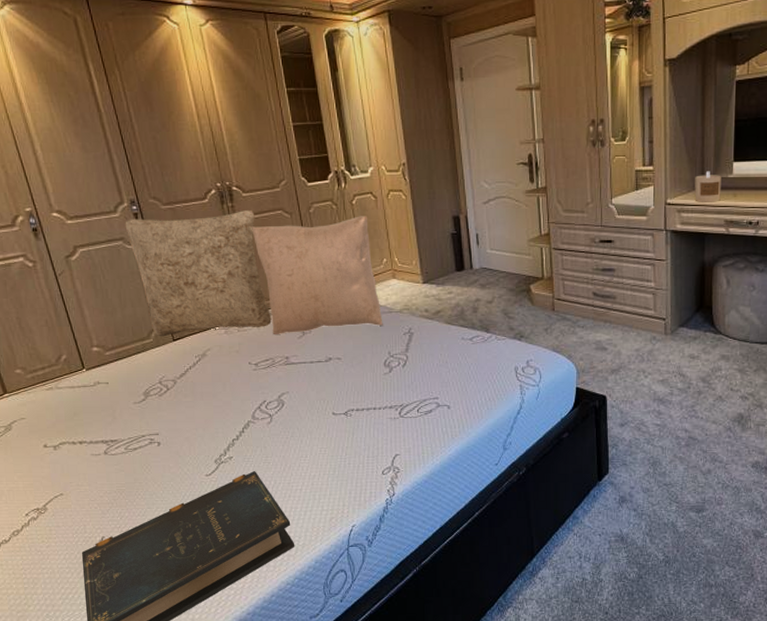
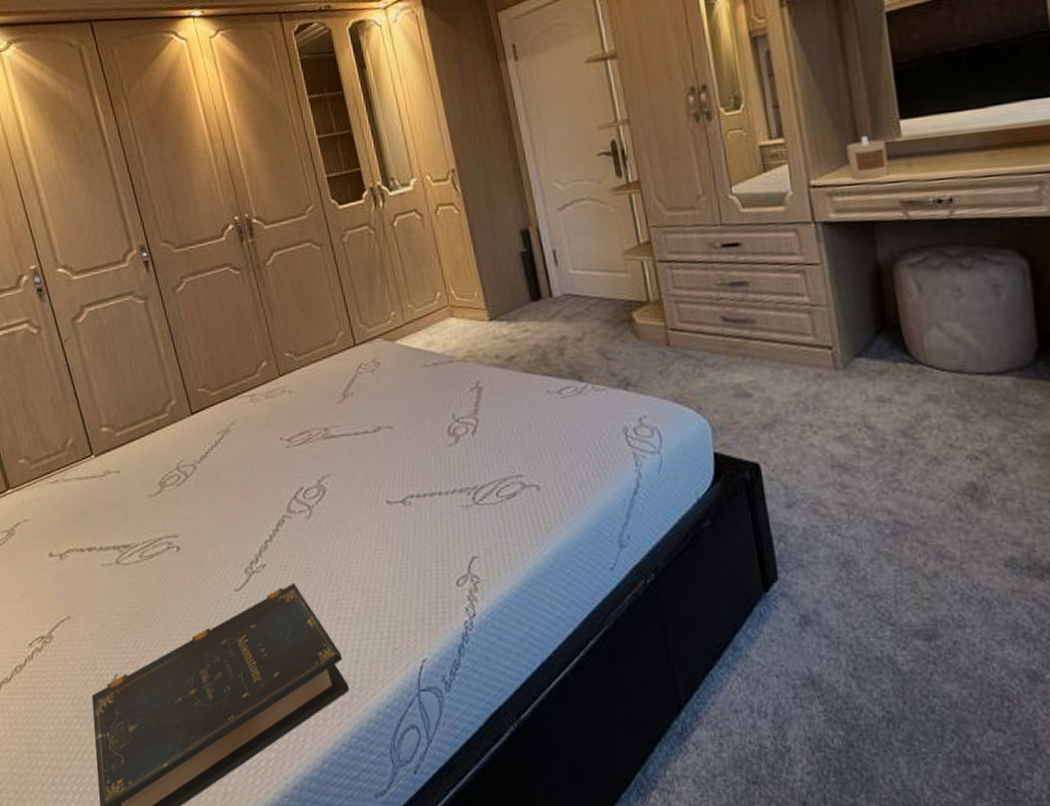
pillow: present [125,209,272,337] -> none [134,244,305,410]
pillow: present [252,216,383,334] -> none [276,240,443,399]

